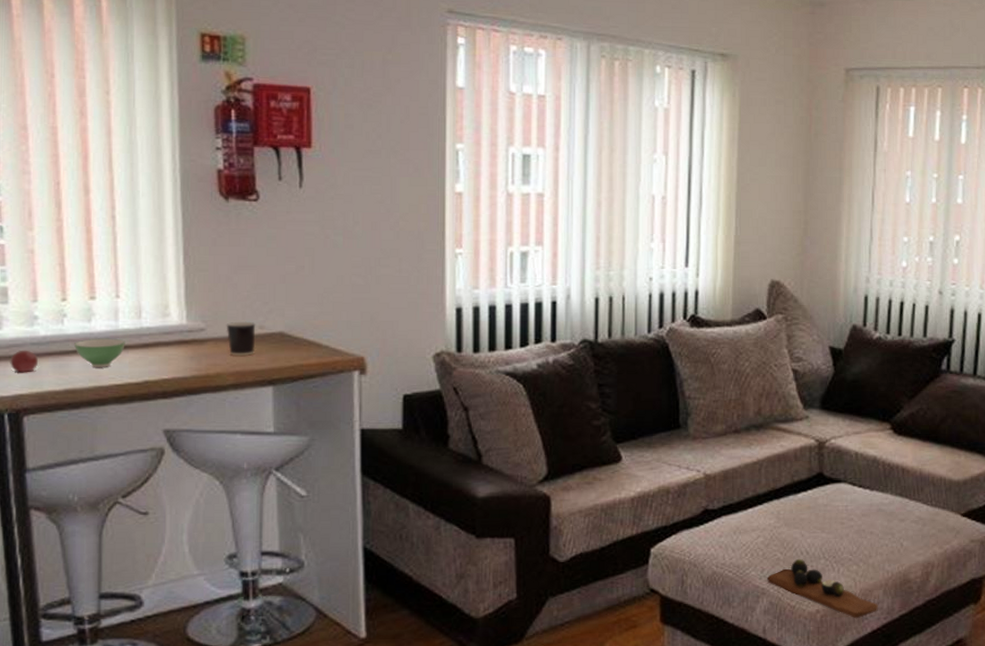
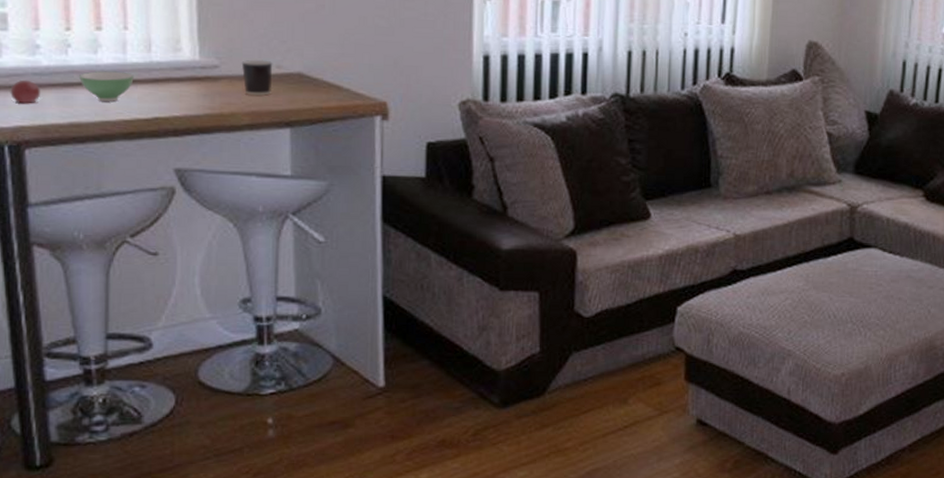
decorative tray: present [767,558,878,619] -> none [794,321,903,383]

